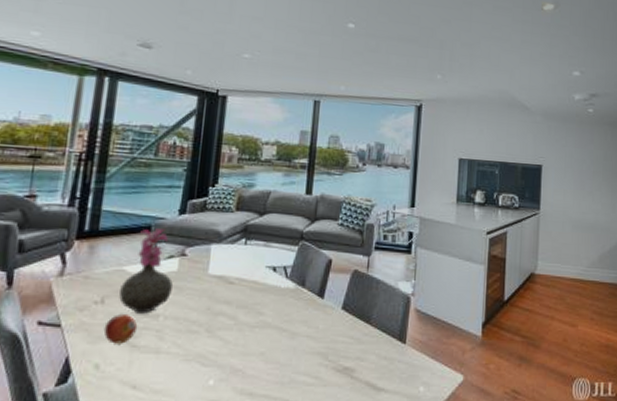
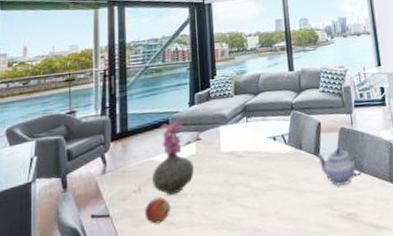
teapot: none [319,293,373,335] -> present [315,148,364,186]

